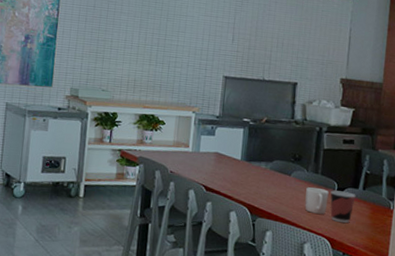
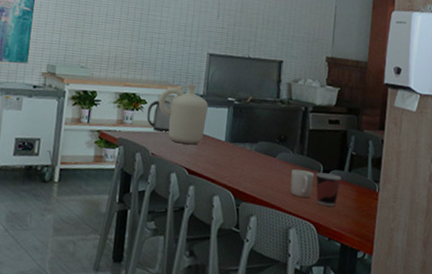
kettle: none [165,120,189,152] -> present [146,100,172,132]
water jug: none [176,105,224,164] -> present [158,83,208,145]

